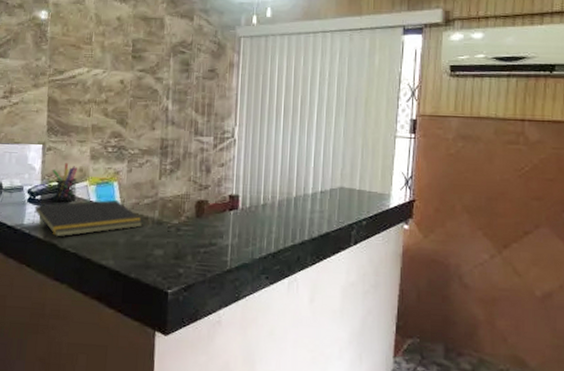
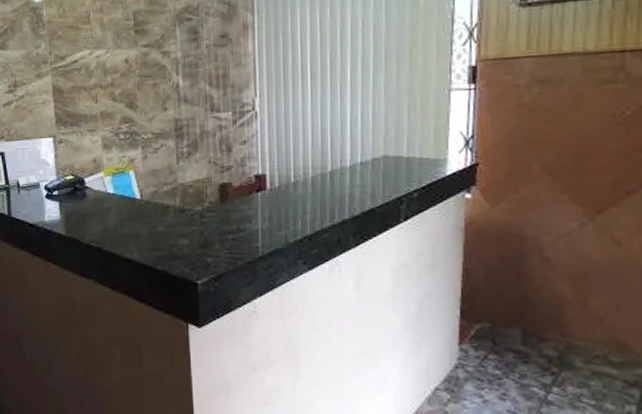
notepad: present [32,199,143,238] -> none [52,189,164,232]
pen holder: present [52,163,77,203] -> none [65,155,93,197]

